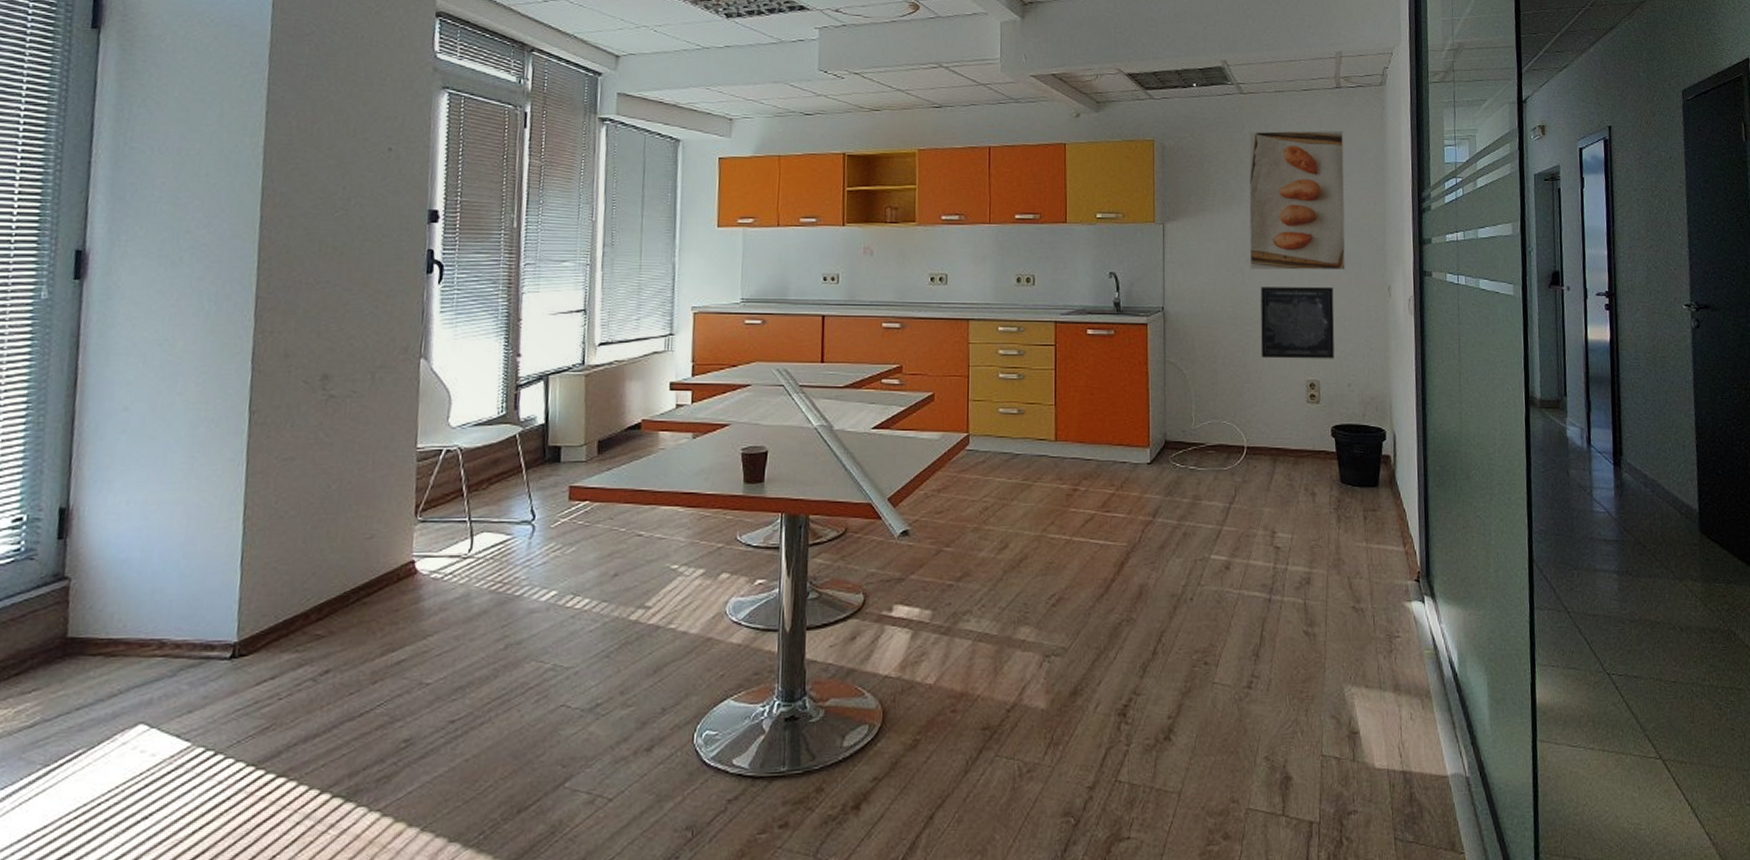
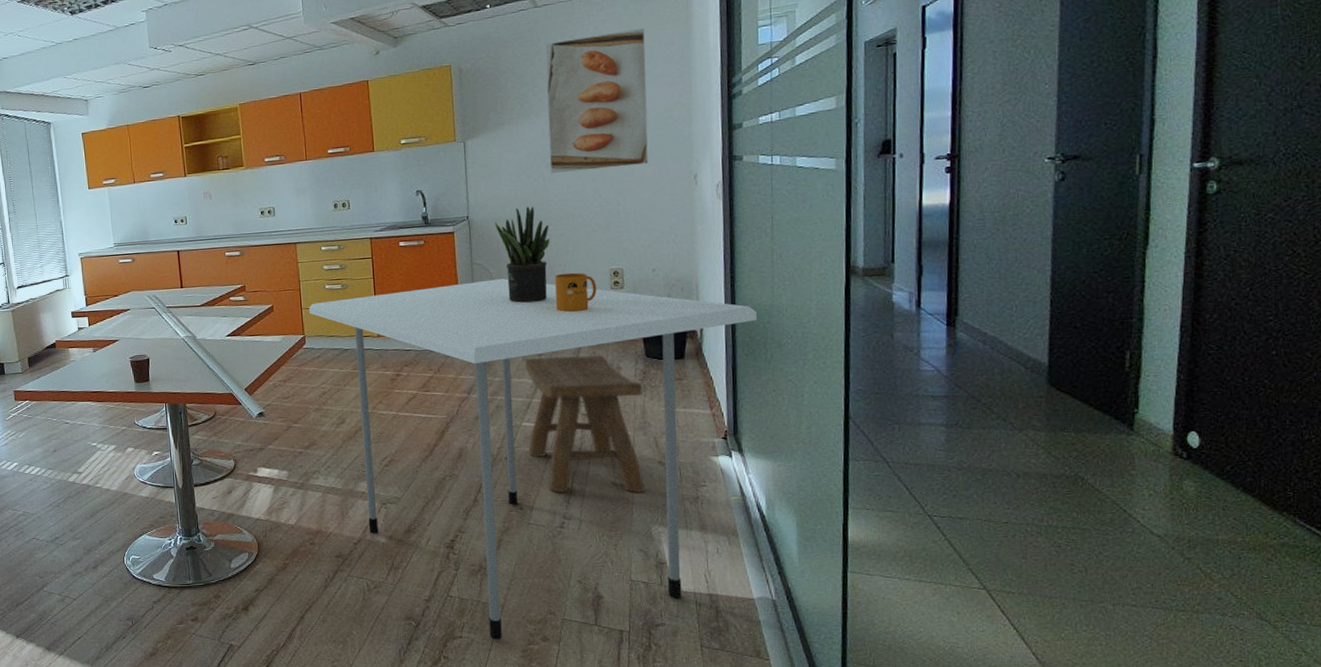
dining table: none [977,382,1447,840] -> present [309,278,757,640]
potted plant: none [1192,302,1247,411] -> present [495,206,550,303]
stool: none [1216,476,1338,645] -> present [525,355,645,493]
mug: none [1250,381,1293,427] -> present [555,272,597,313]
wall art: present [1260,286,1335,359] -> none [561,181,638,253]

